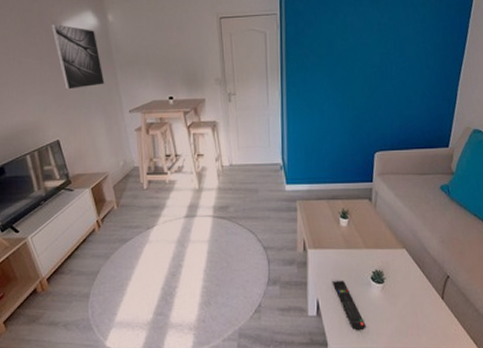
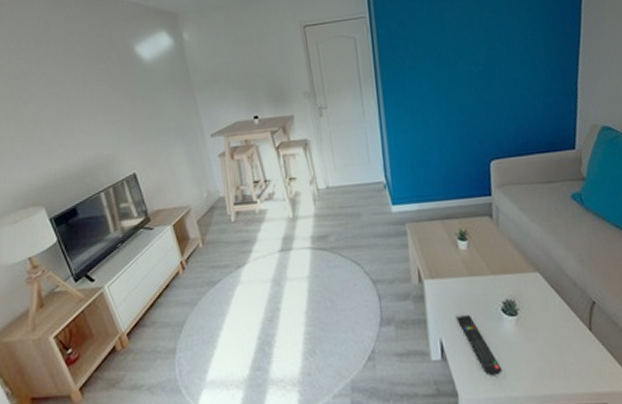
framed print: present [51,24,105,90] -> none [123,47,183,117]

